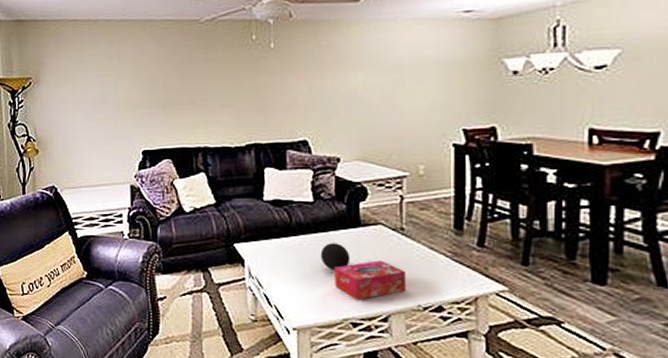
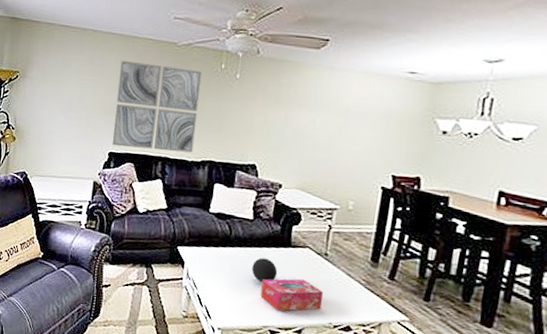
wall art: none [140,46,235,143] -> present [112,60,203,153]

